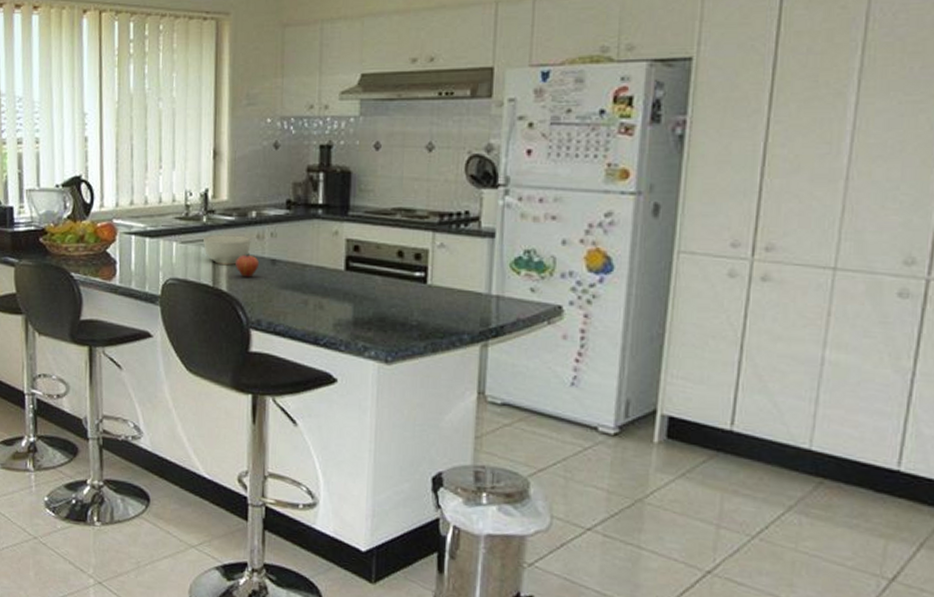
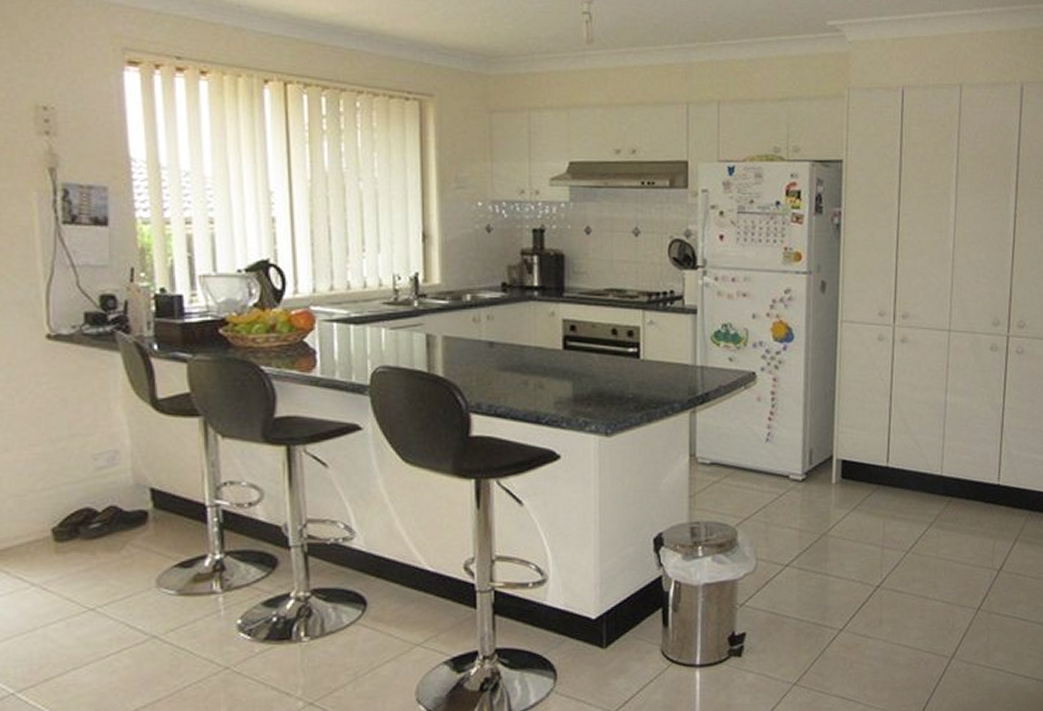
bowl: present [203,235,251,265] -> none [416,319,467,349]
fruit: present [235,252,260,277] -> none [451,335,477,361]

